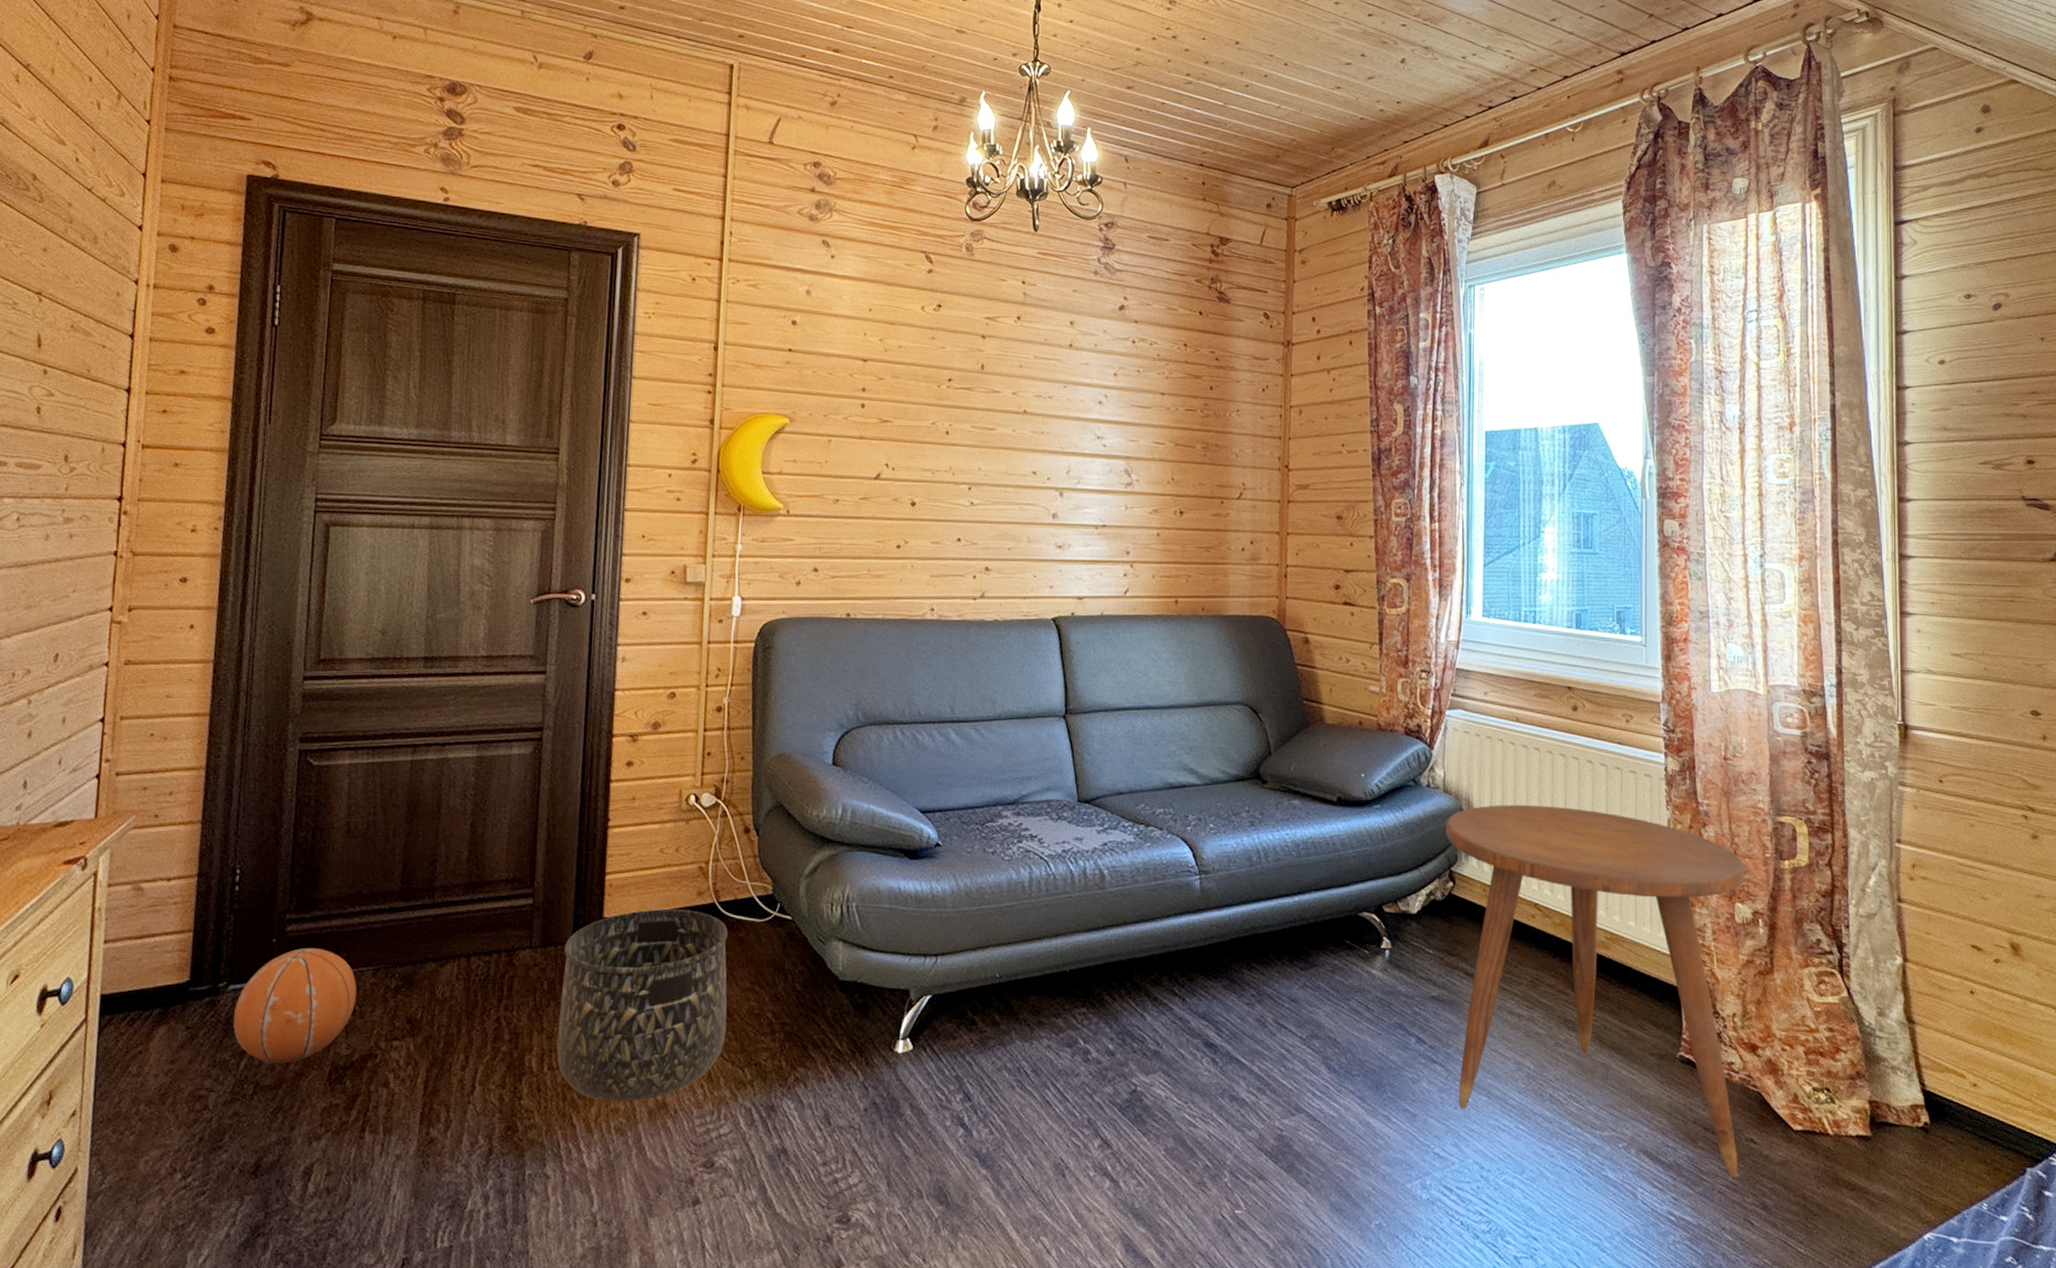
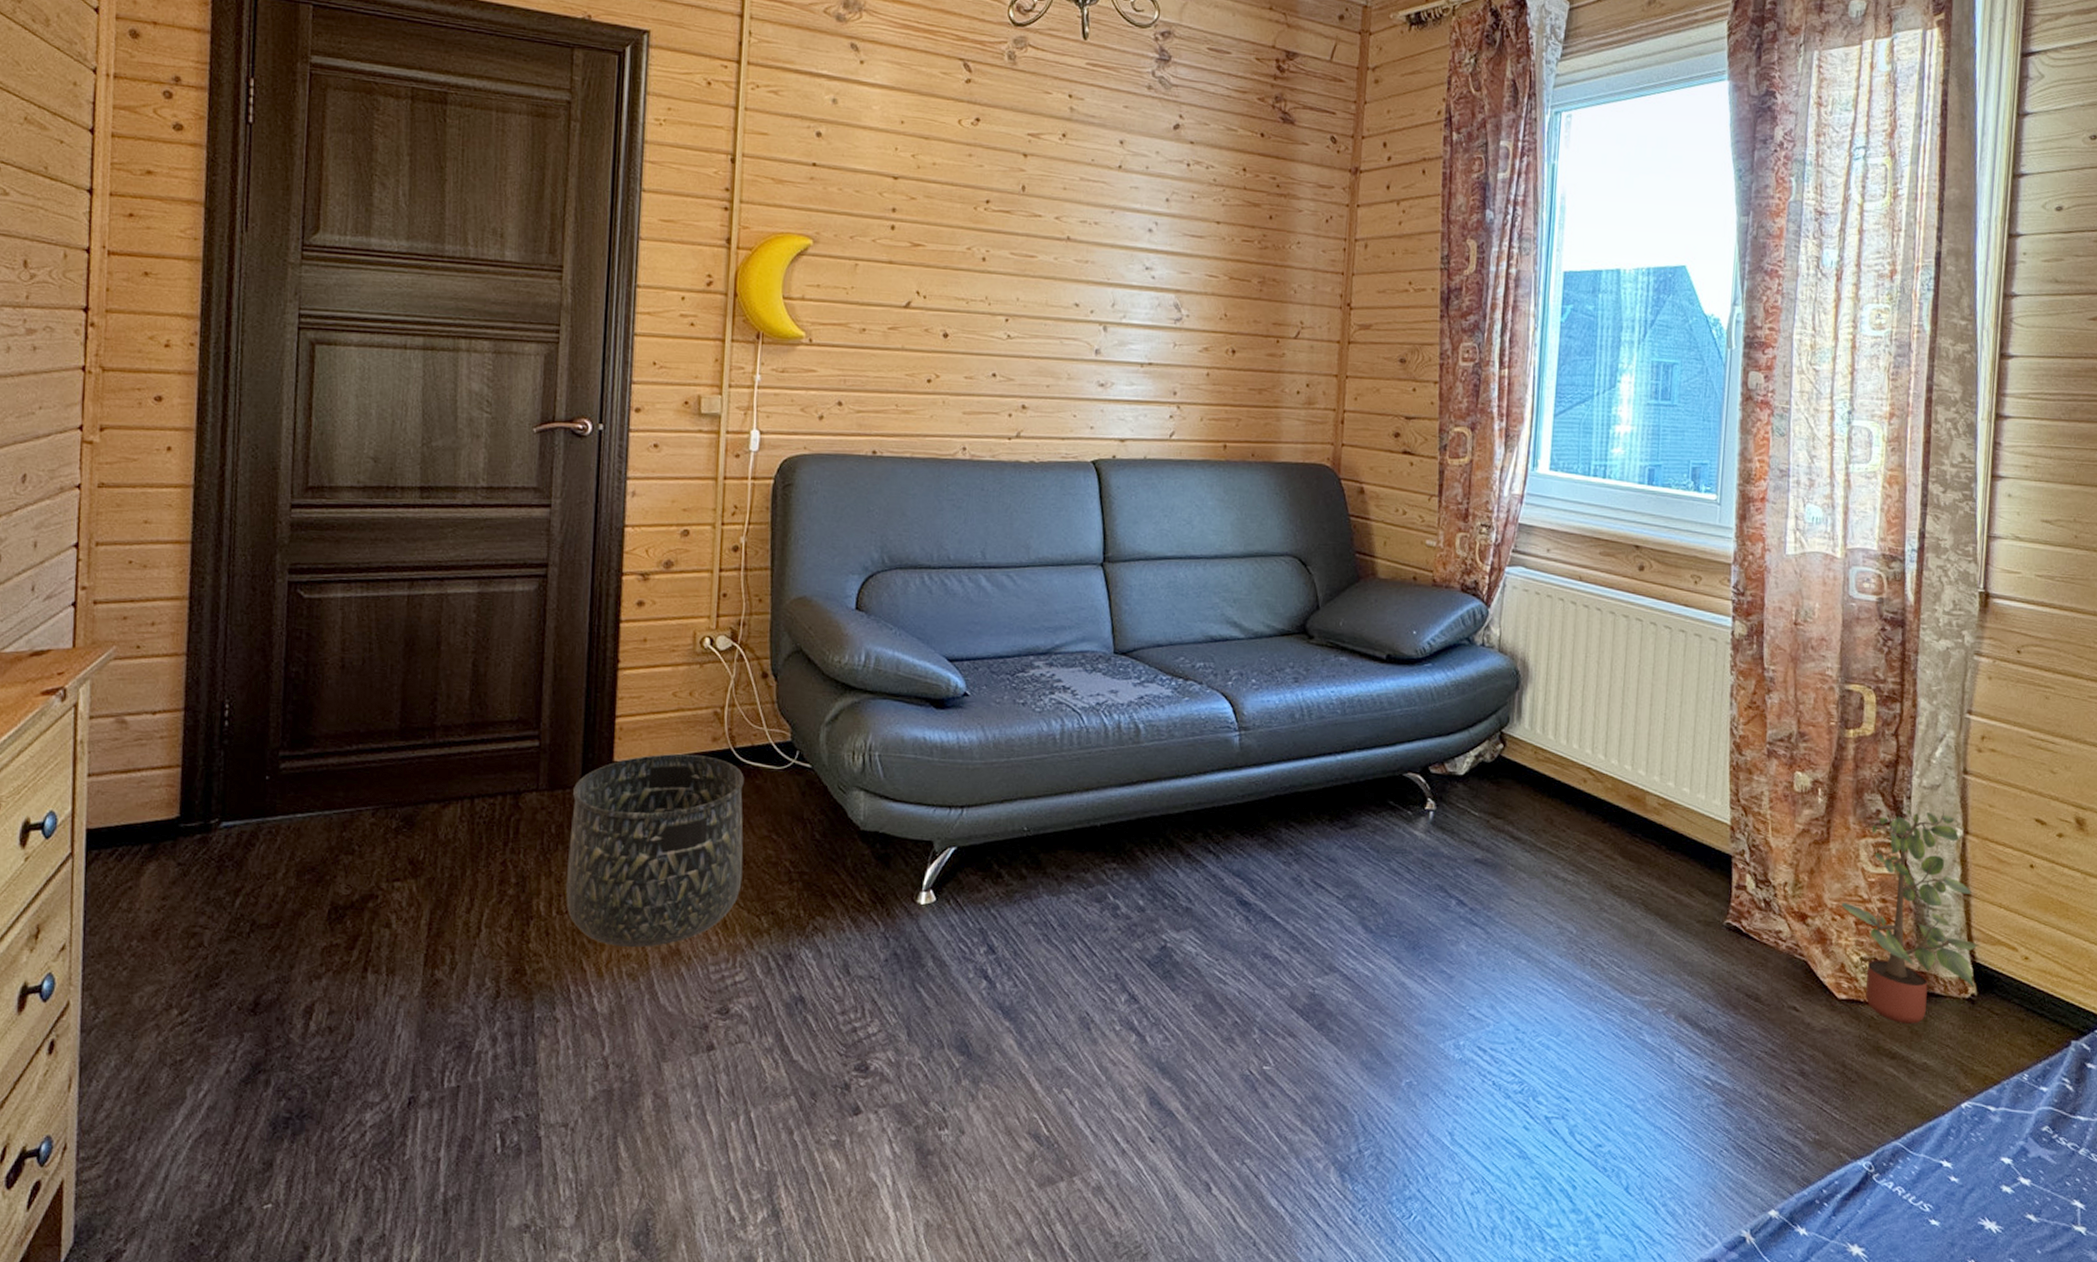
basketball: present [233,947,357,1064] -> none [226,785,355,903]
side table: present [1445,804,1745,1179] -> none [1496,666,1808,1046]
potted plant: none [1790,937,1929,1154] -> present [1841,809,1981,1024]

